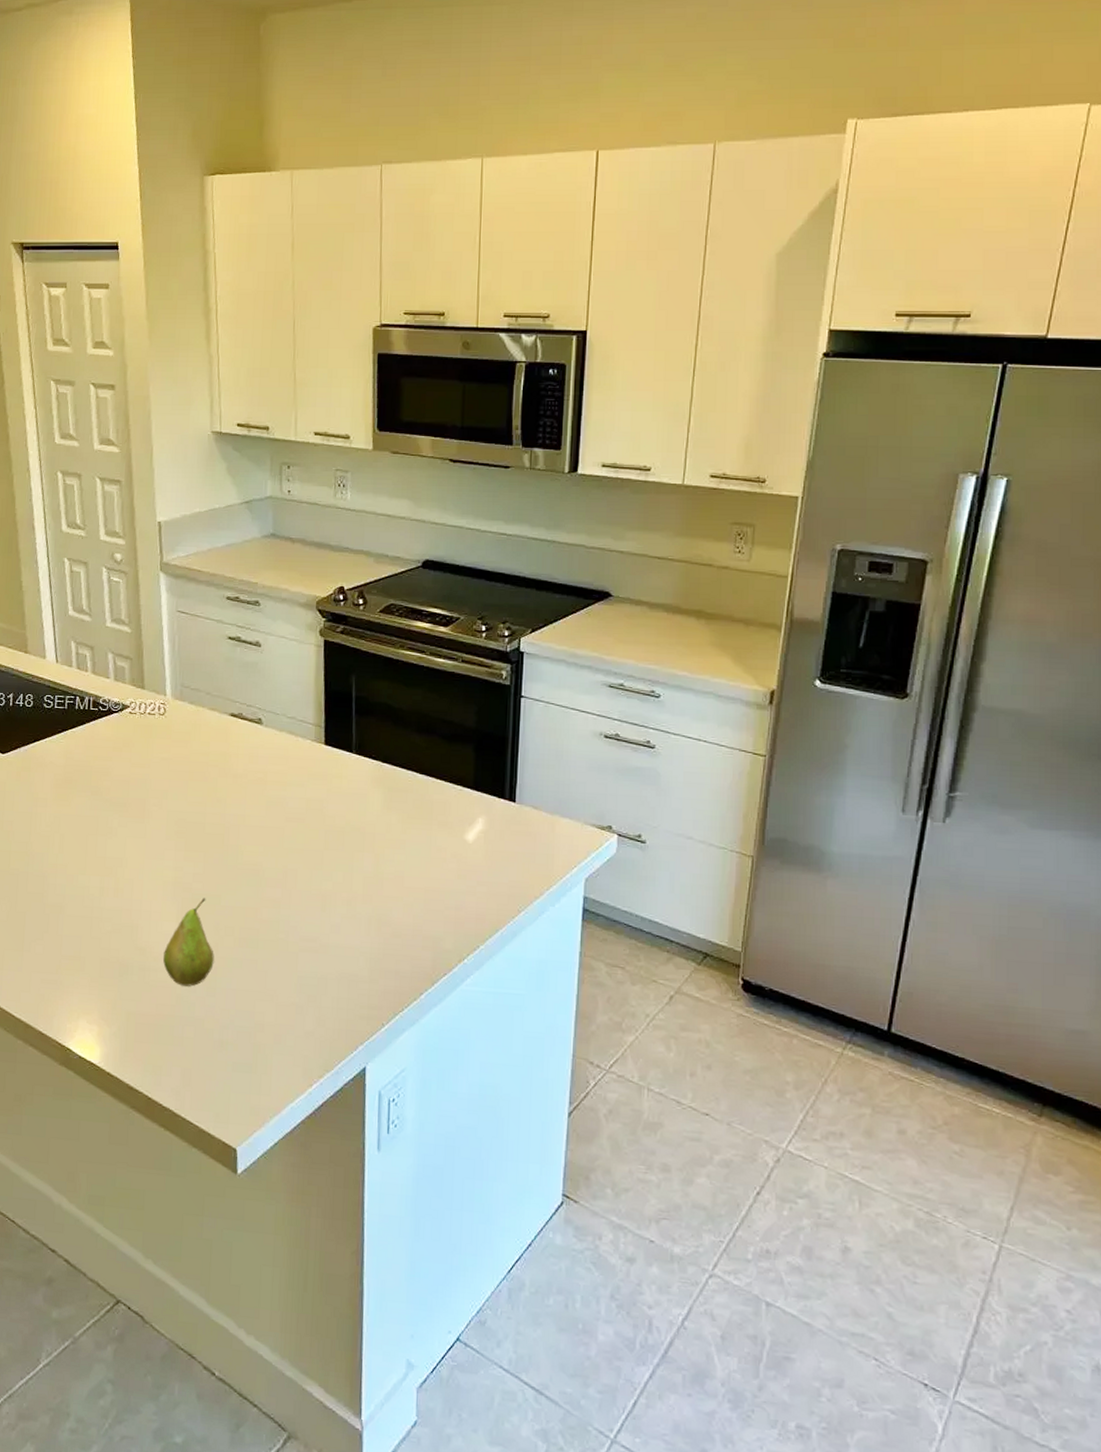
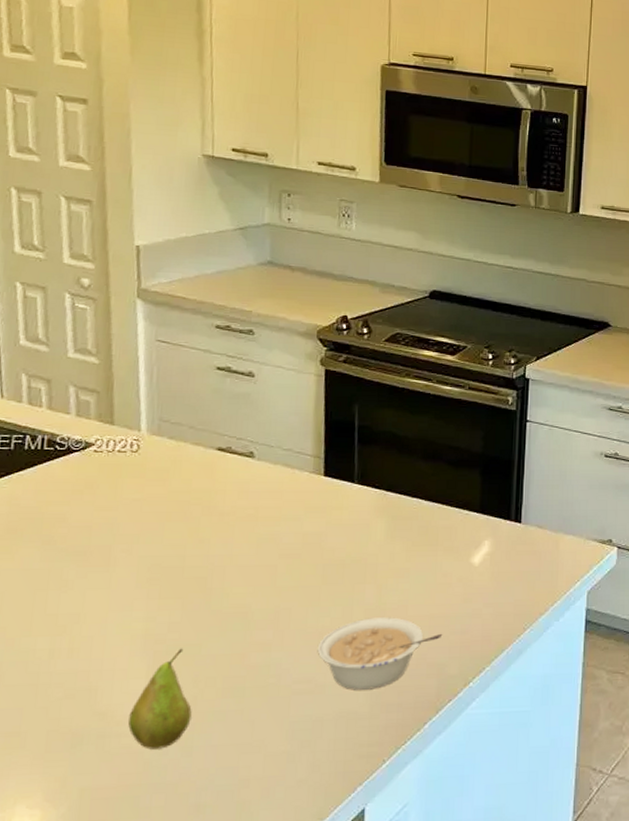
legume: none [321,885,438,955] -> present [317,617,443,690]

